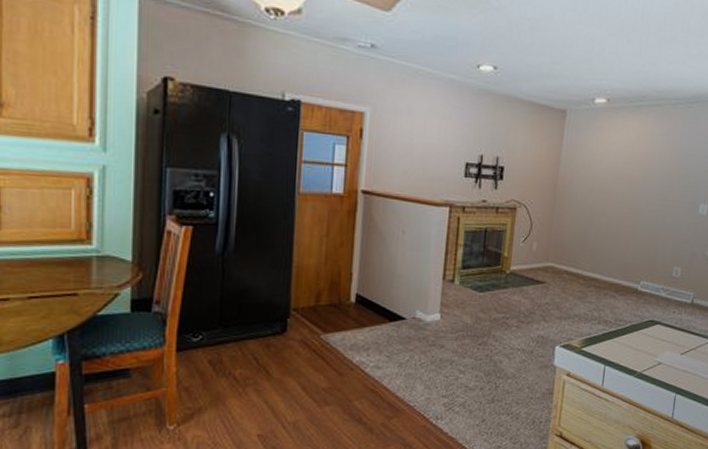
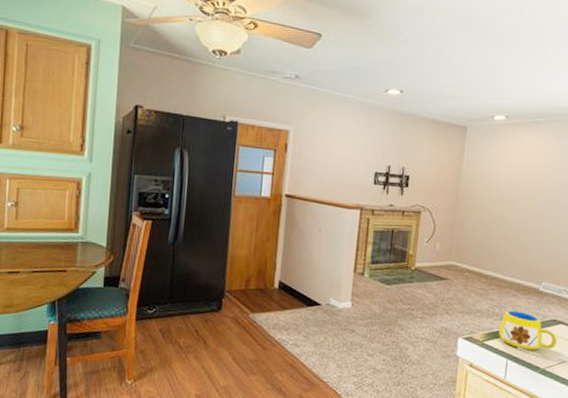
mug: none [596,313,654,360] -> present [498,310,557,357]

